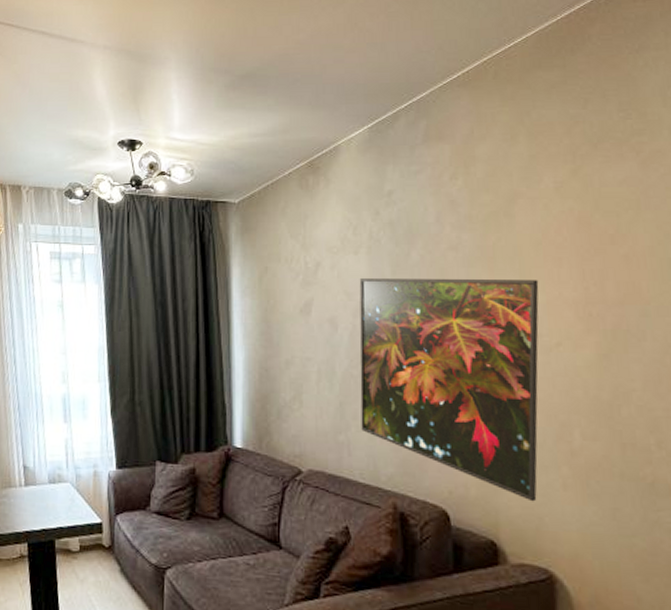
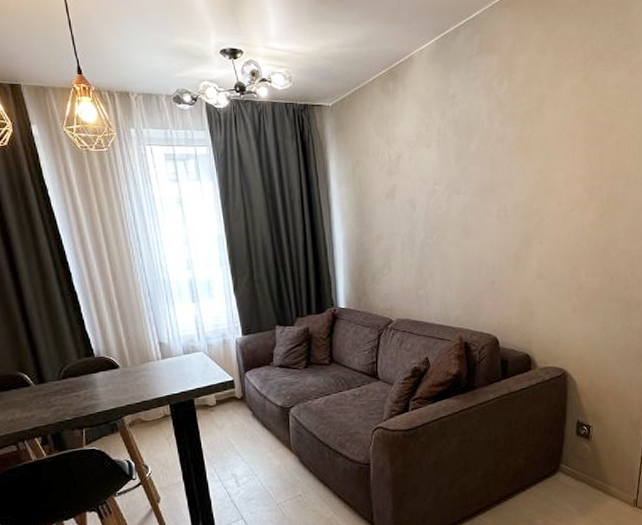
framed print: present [359,278,539,502] -> none [431,163,560,324]

